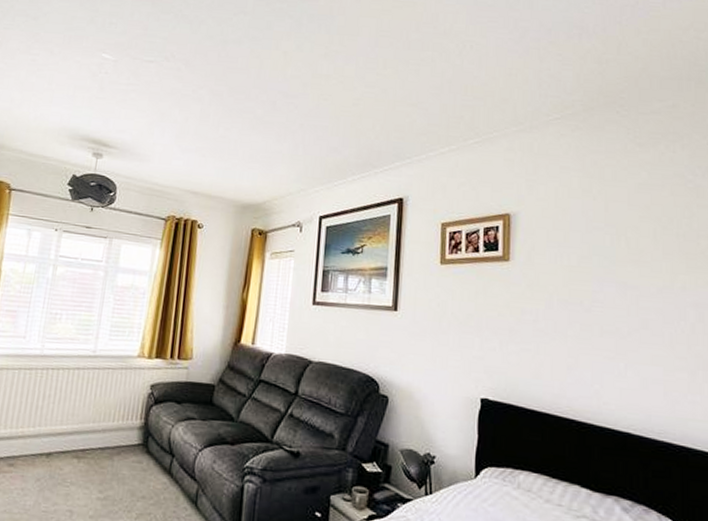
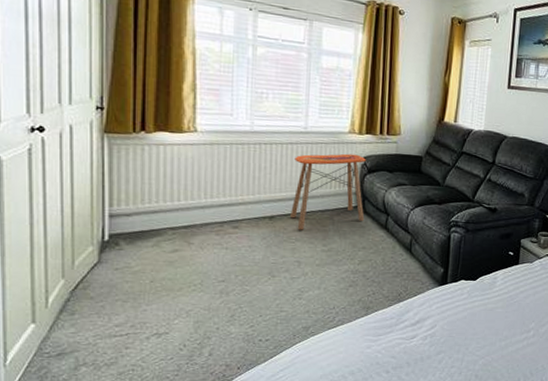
side table: none [68,380,154,472] -> present [290,153,366,230]

